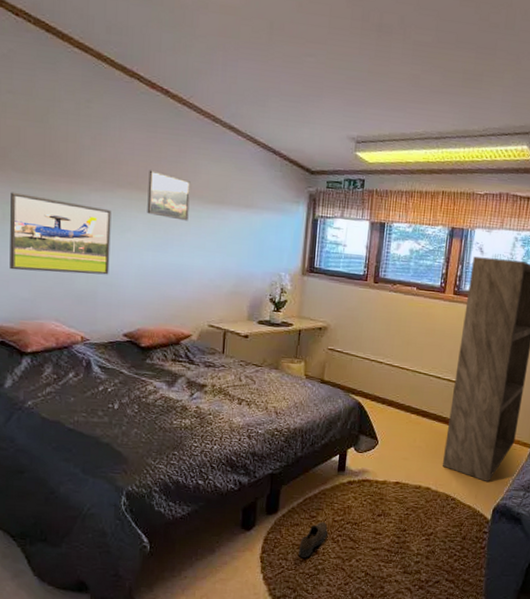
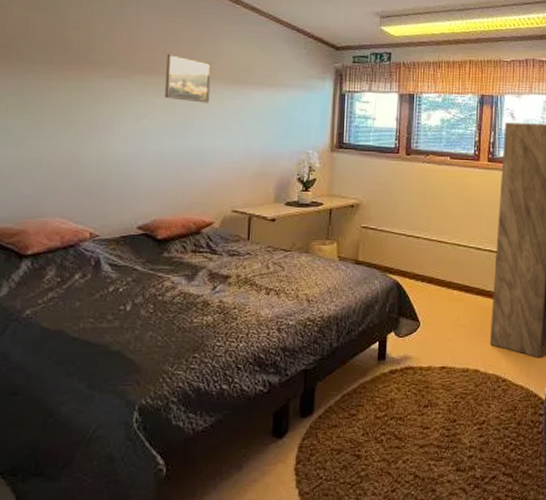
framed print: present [10,192,112,275] -> none [10,83,126,166]
shoe: present [299,522,328,558] -> none [338,420,370,465]

